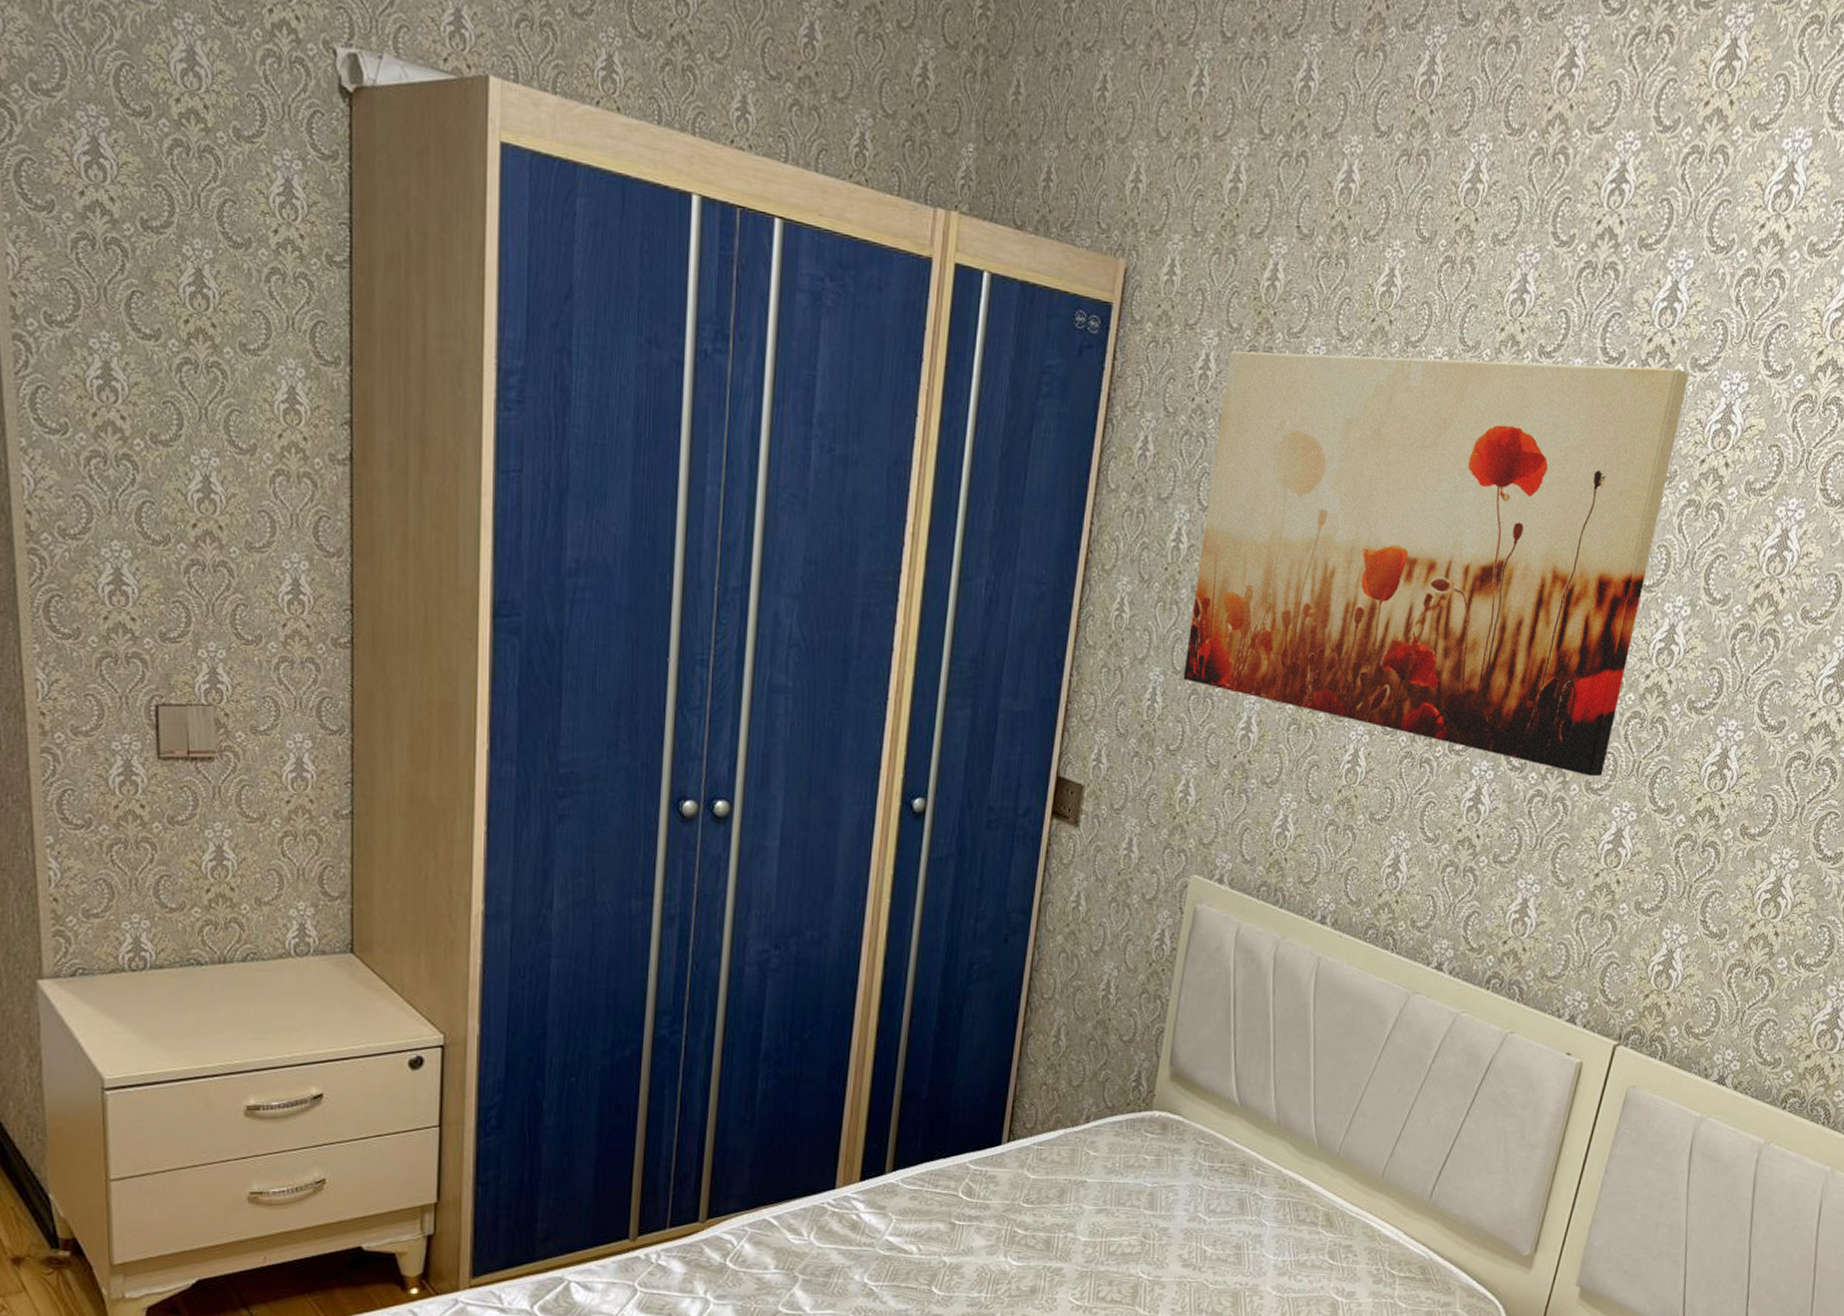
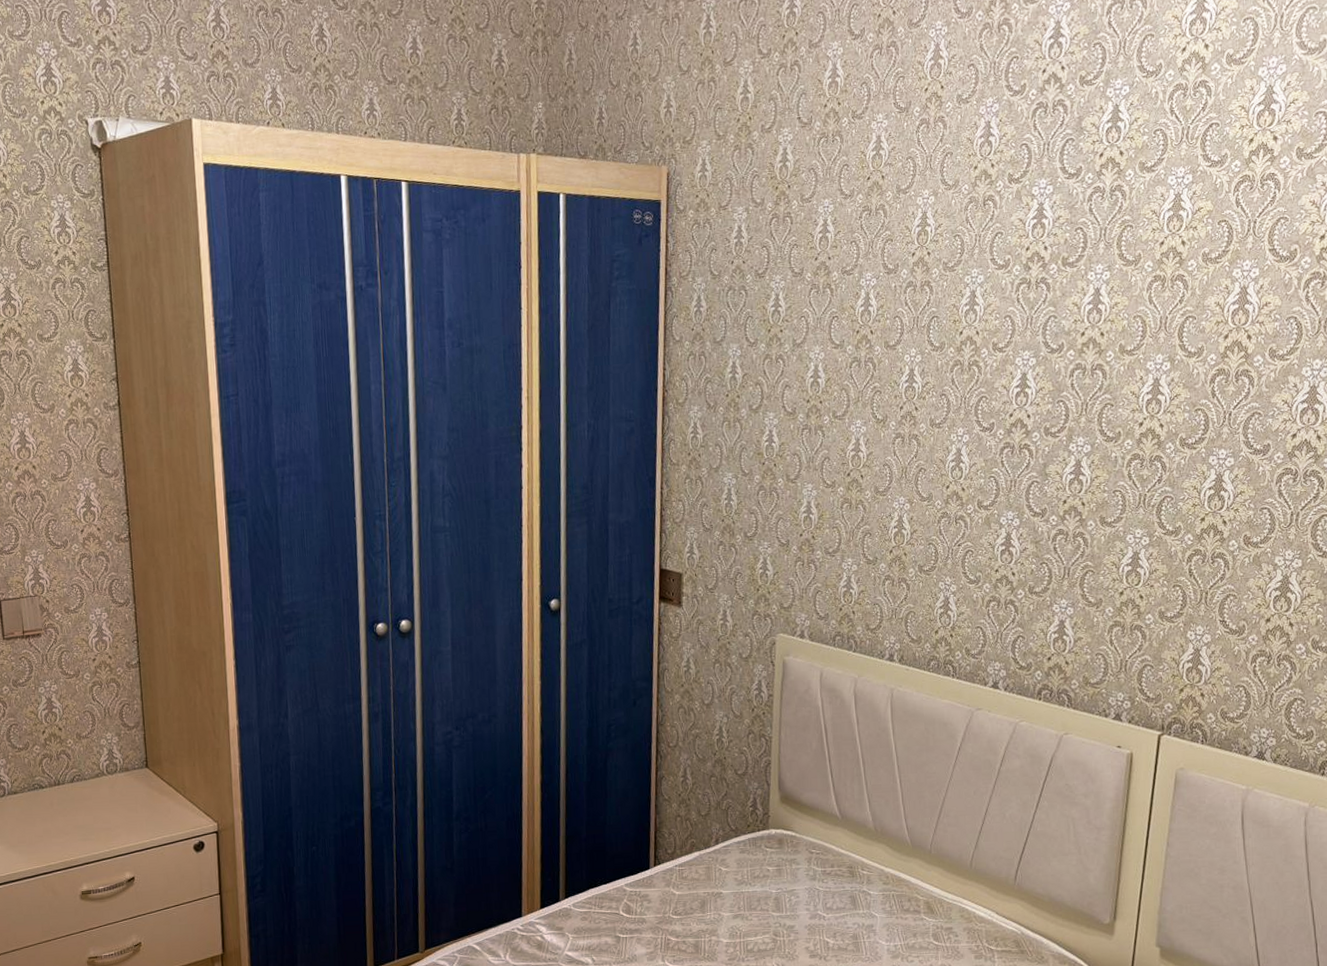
wall art: present [1183,351,1690,777] -> none [751,173,1140,513]

